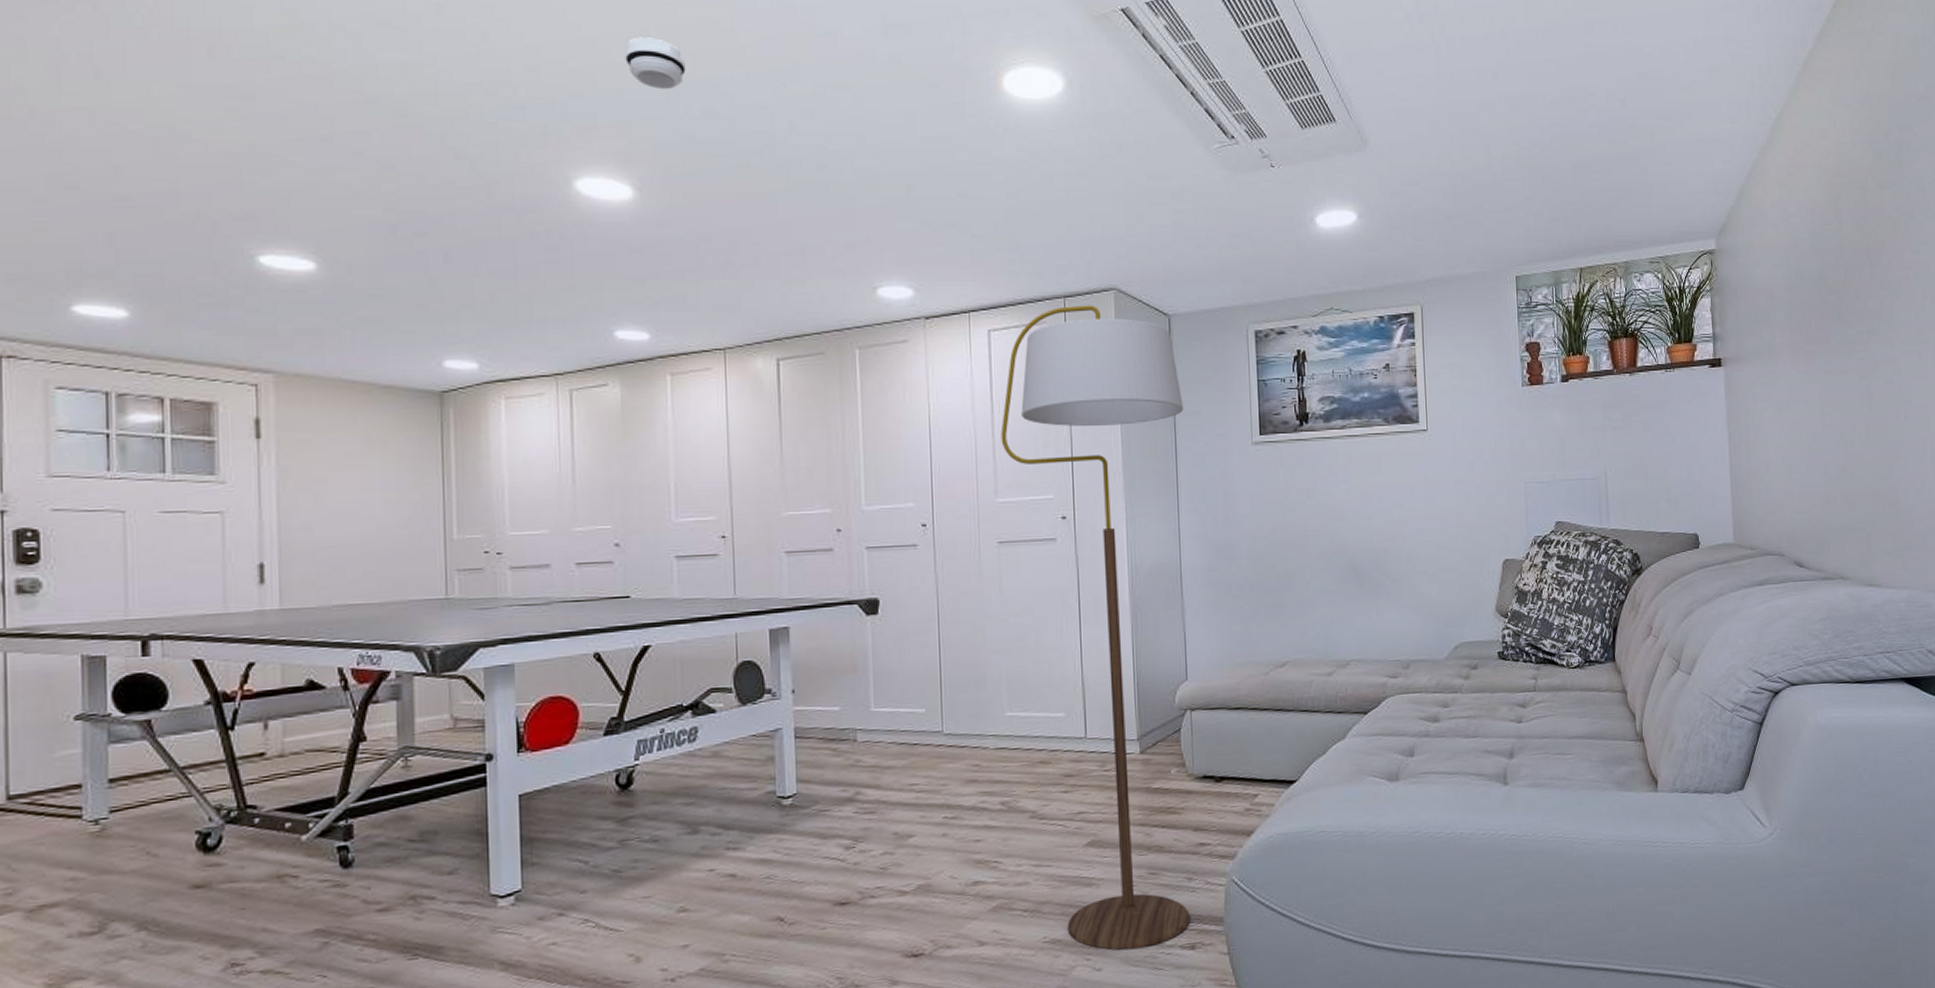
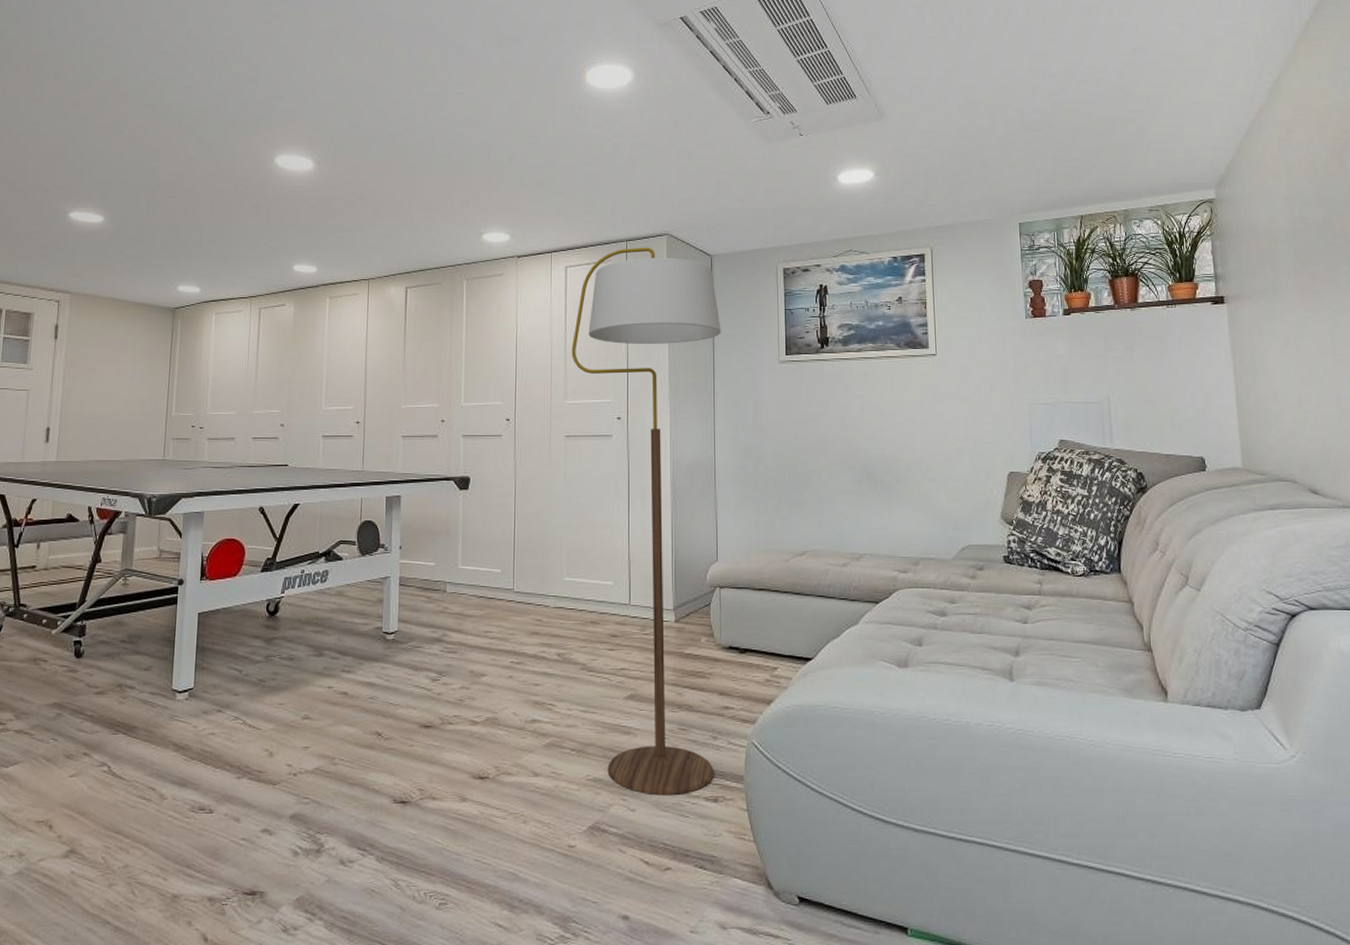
smoke detector: present [625,37,686,90] -> none [316,55,357,91]

